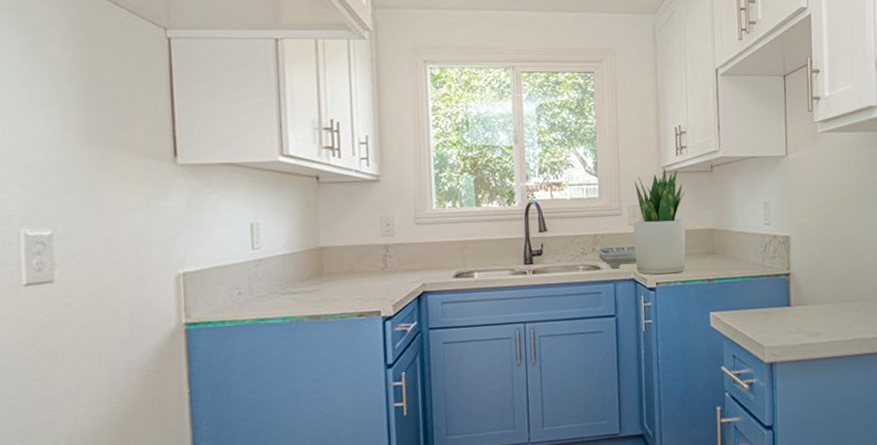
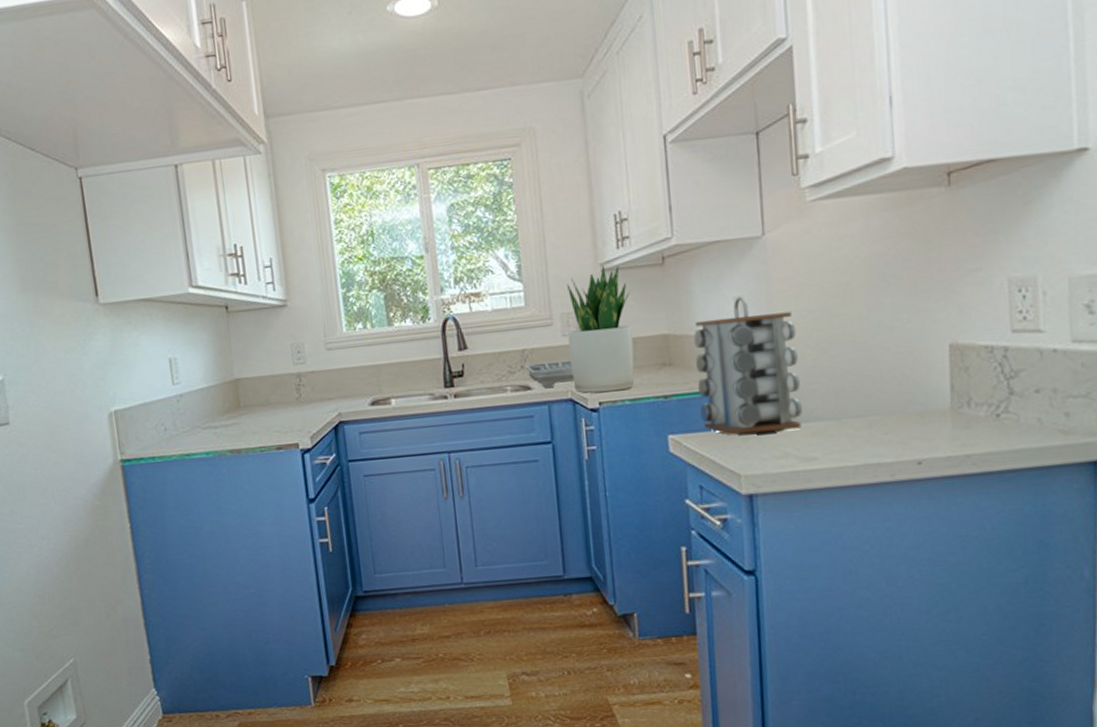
spice rack: none [733,202,811,314] -> present [694,296,802,435]

